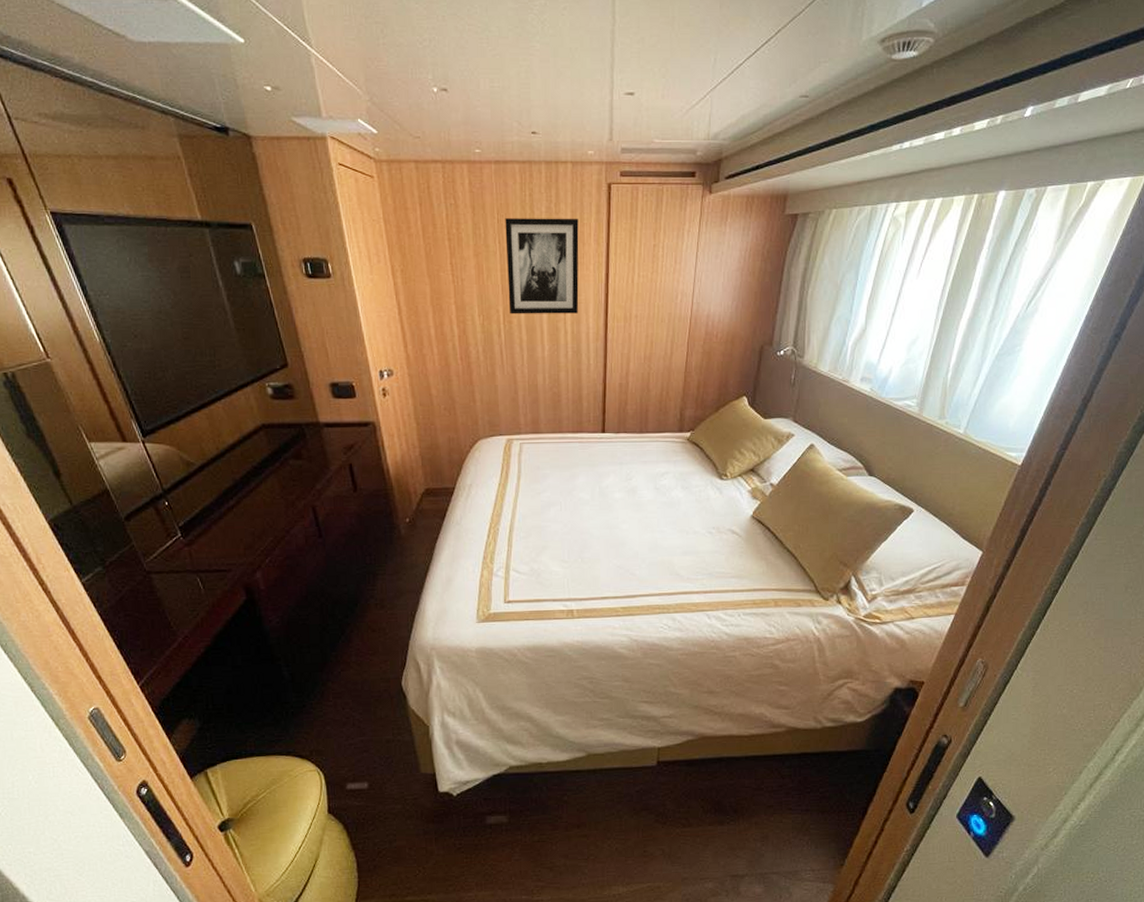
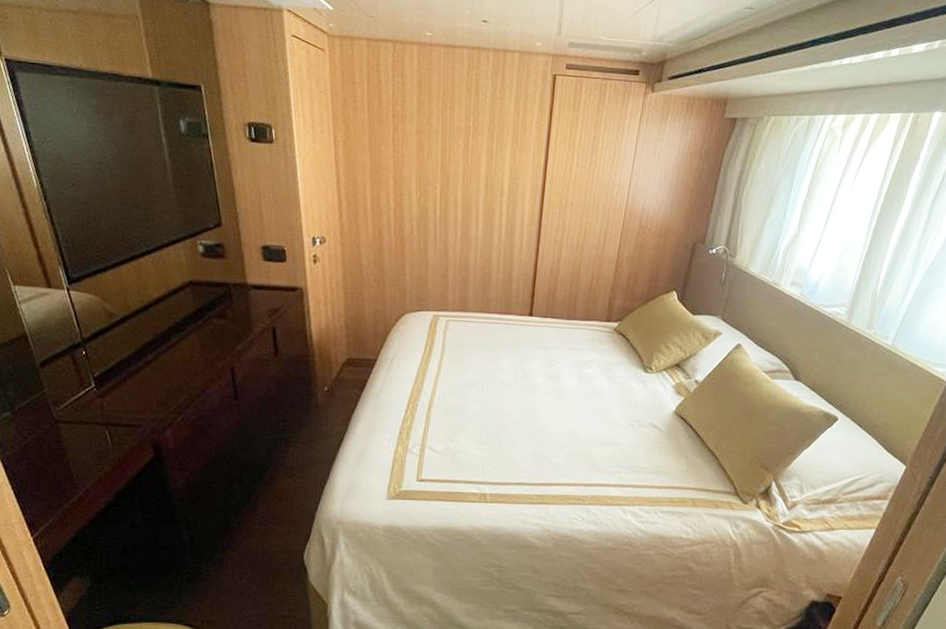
wall art: present [505,218,579,315] -> none [446,100,522,197]

